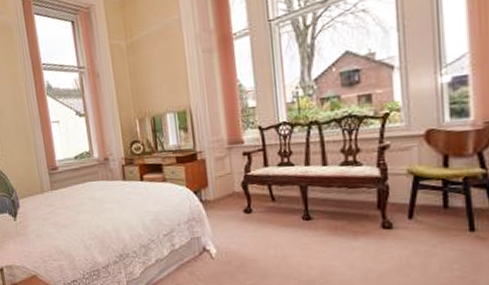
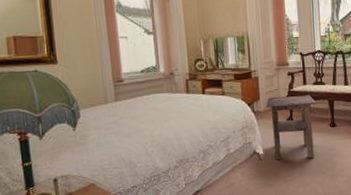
side table: none [216,179,282,260] -> present [266,94,316,160]

